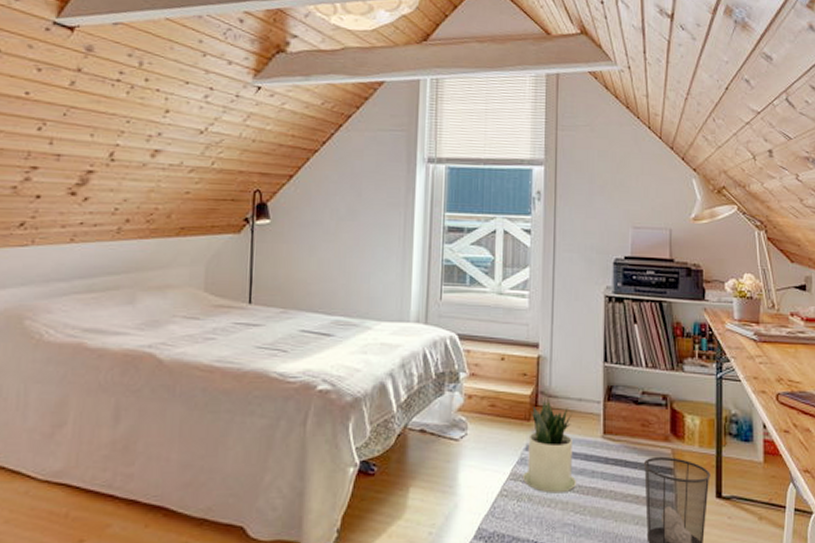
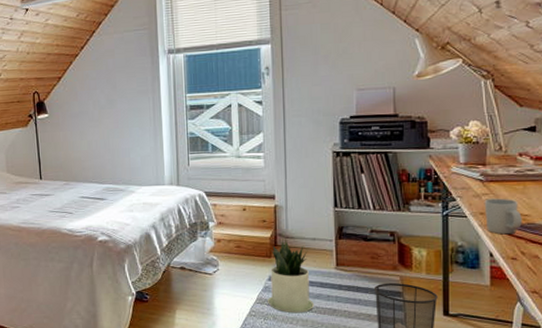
mug: none [757,361,794,403] -> present [484,198,522,235]

